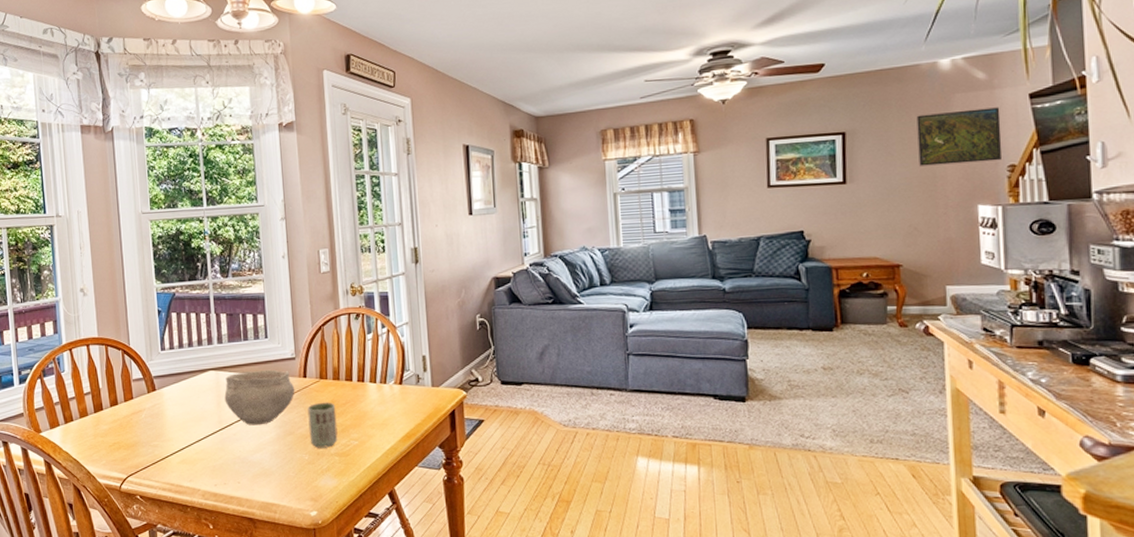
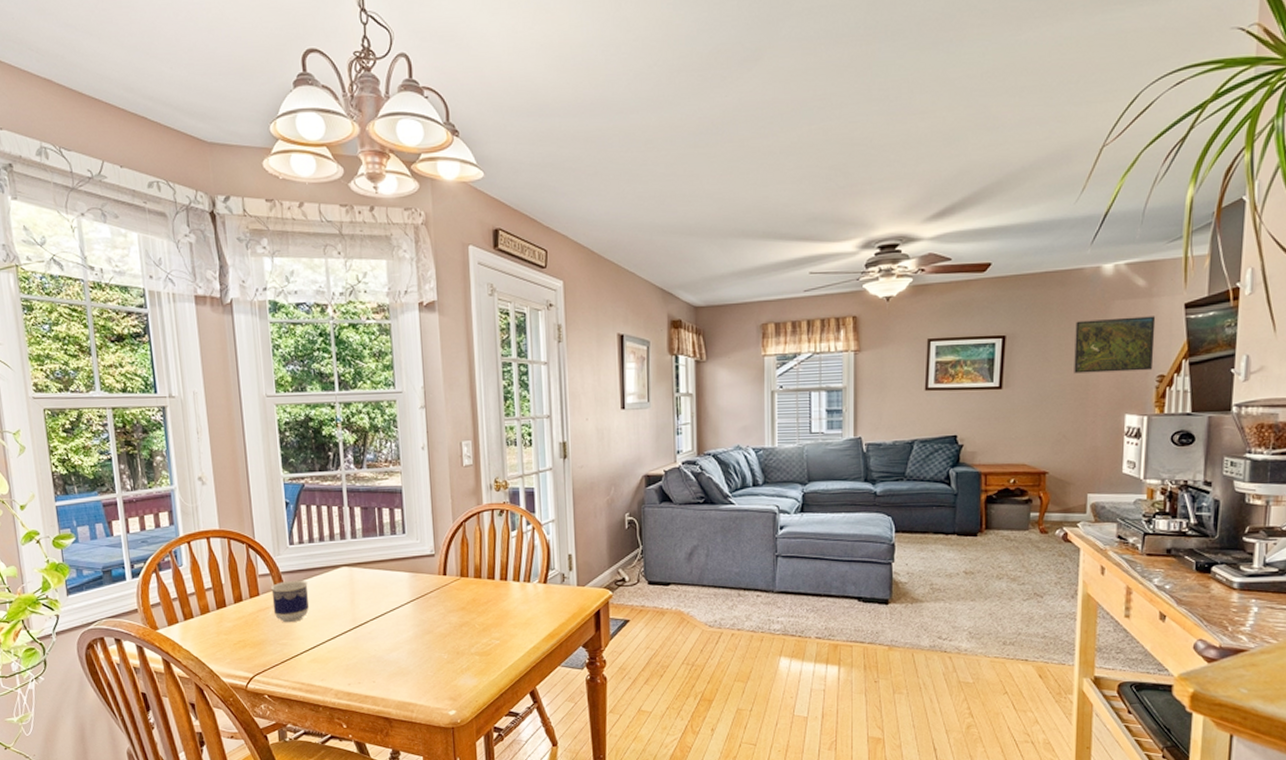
cup: none [144,384,179,425] -> present [271,580,309,623]
bowl: present [224,369,295,426] -> none [358,566,434,624]
cup: present [307,402,338,448] -> none [447,600,479,647]

